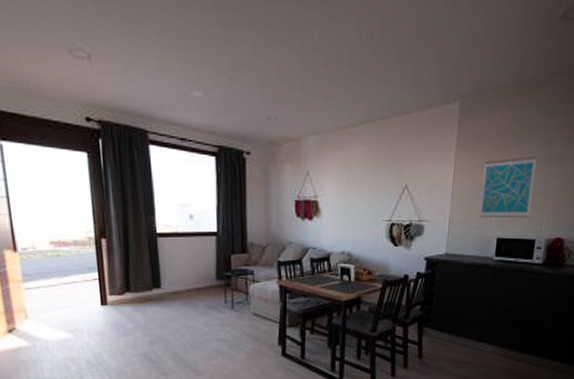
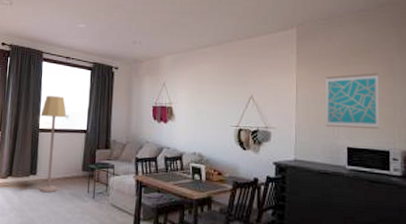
lamp: none [156,191,191,307] -> present [39,96,67,193]

